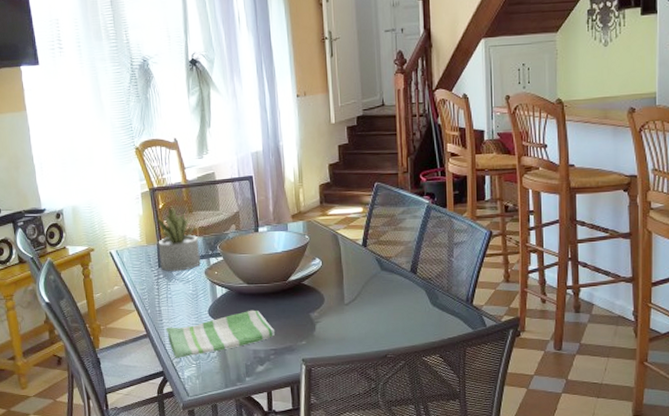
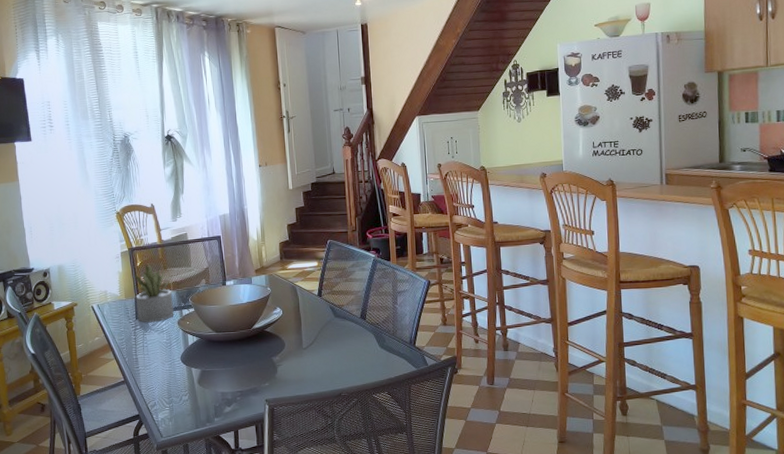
dish towel: present [165,310,276,358] -> none [141,355,241,402]

